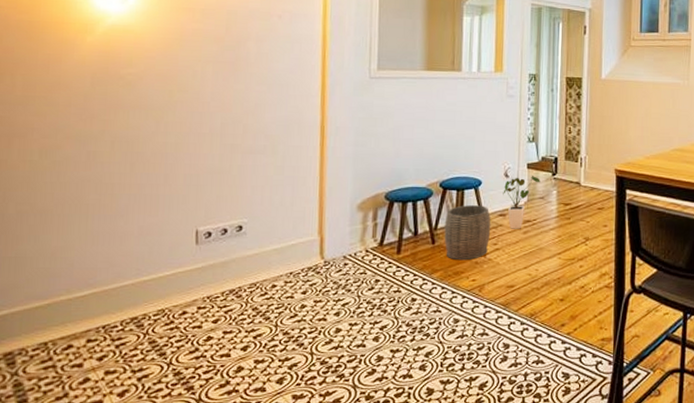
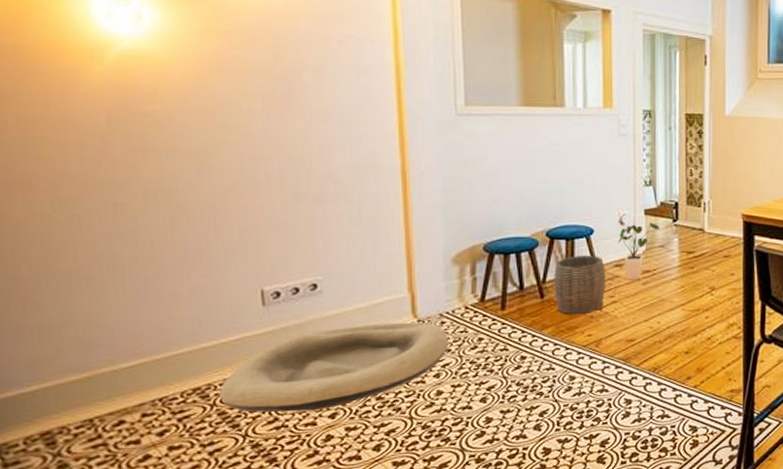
dog bed: none [152,263,349,343] -> present [219,322,448,413]

